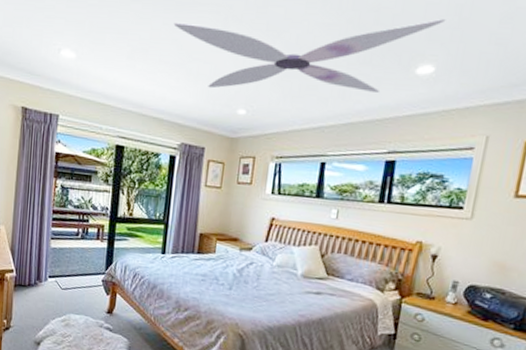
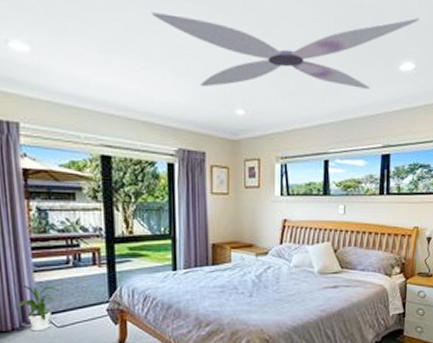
house plant: none [34,249,68,290] -> present [15,286,59,332]

